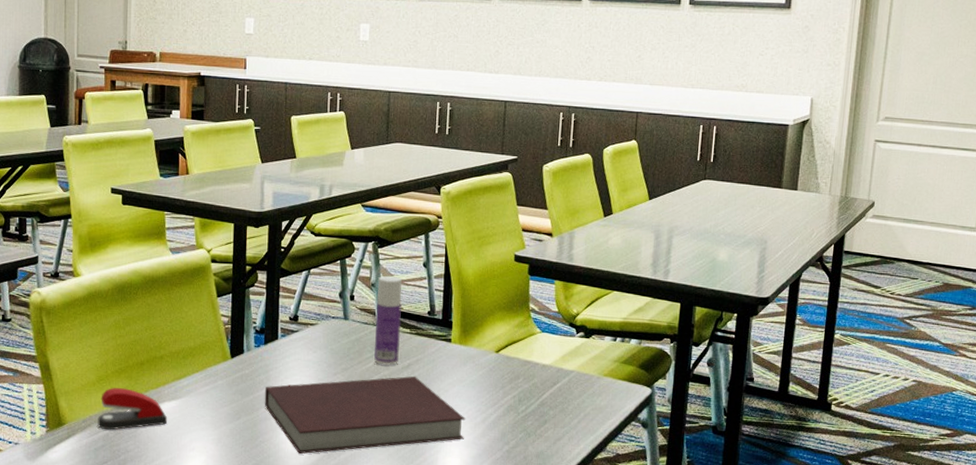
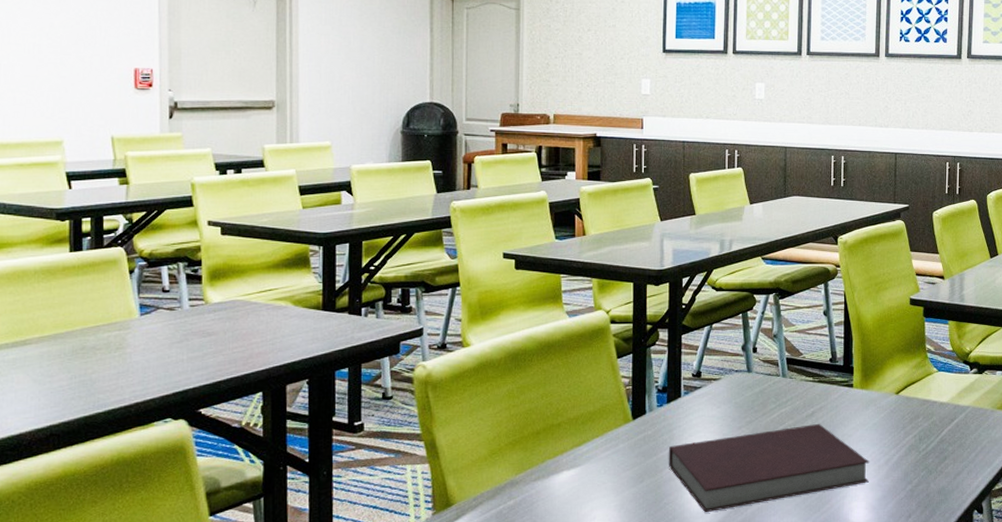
stapler: present [97,387,168,430] -> none [490,459,567,507]
bottle: present [374,275,402,366] -> none [778,326,804,416]

